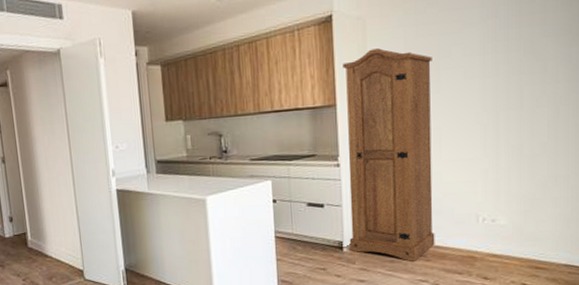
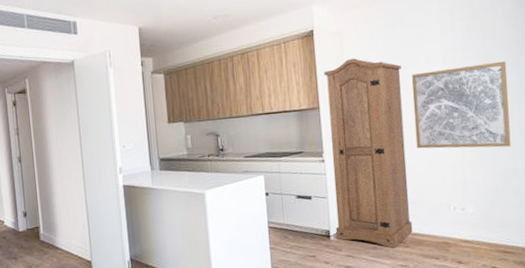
wall art: none [443,52,555,153] -> present [412,61,511,149]

